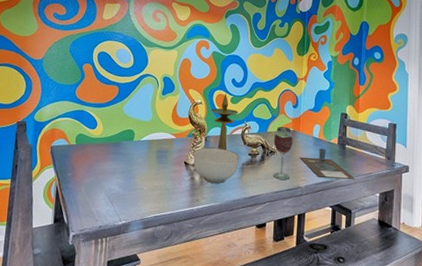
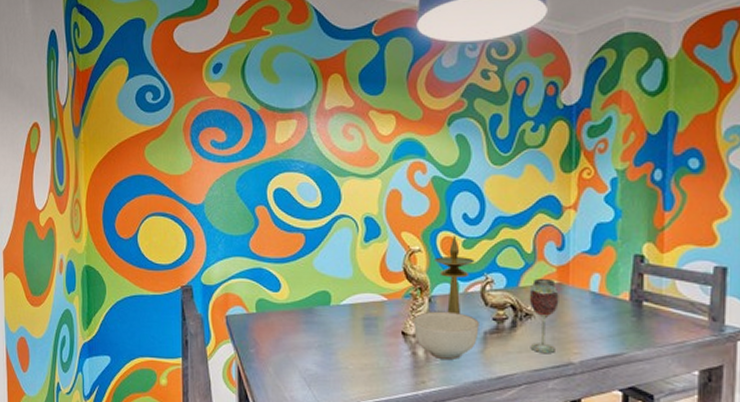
place setting: present [300,148,356,179] -> none [571,307,660,351]

